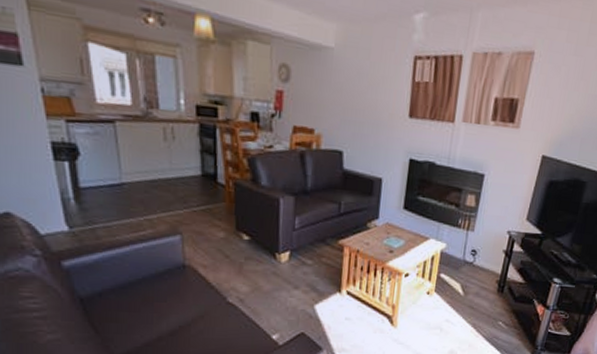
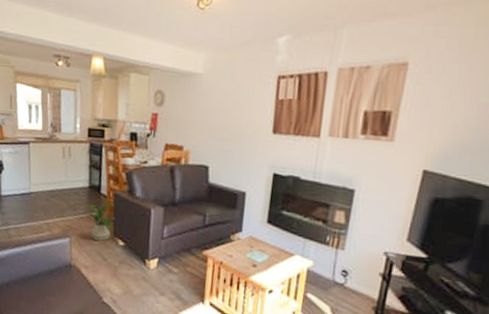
house plant: none [196,191,236,236] -> present [83,201,115,241]

